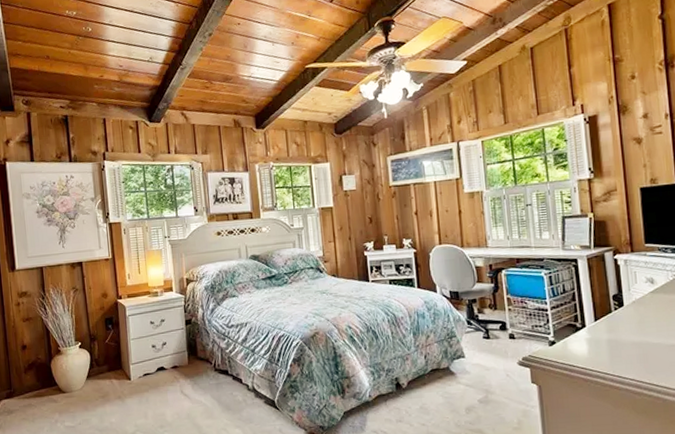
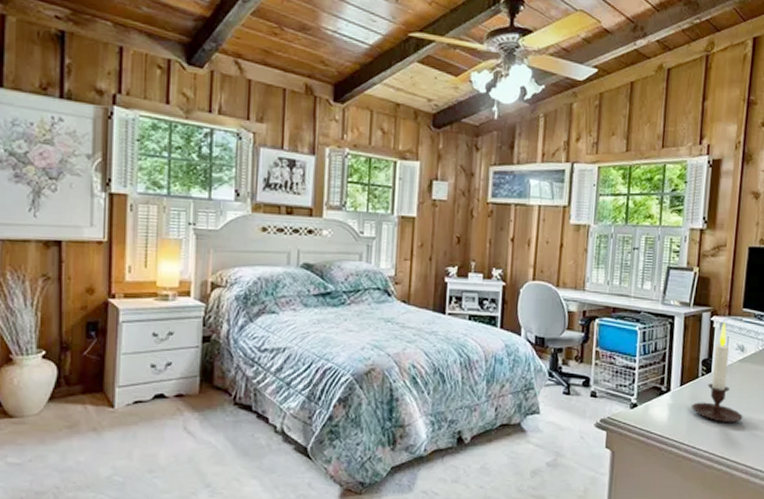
candle: none [610,259,665,351] -> present [691,323,743,422]

